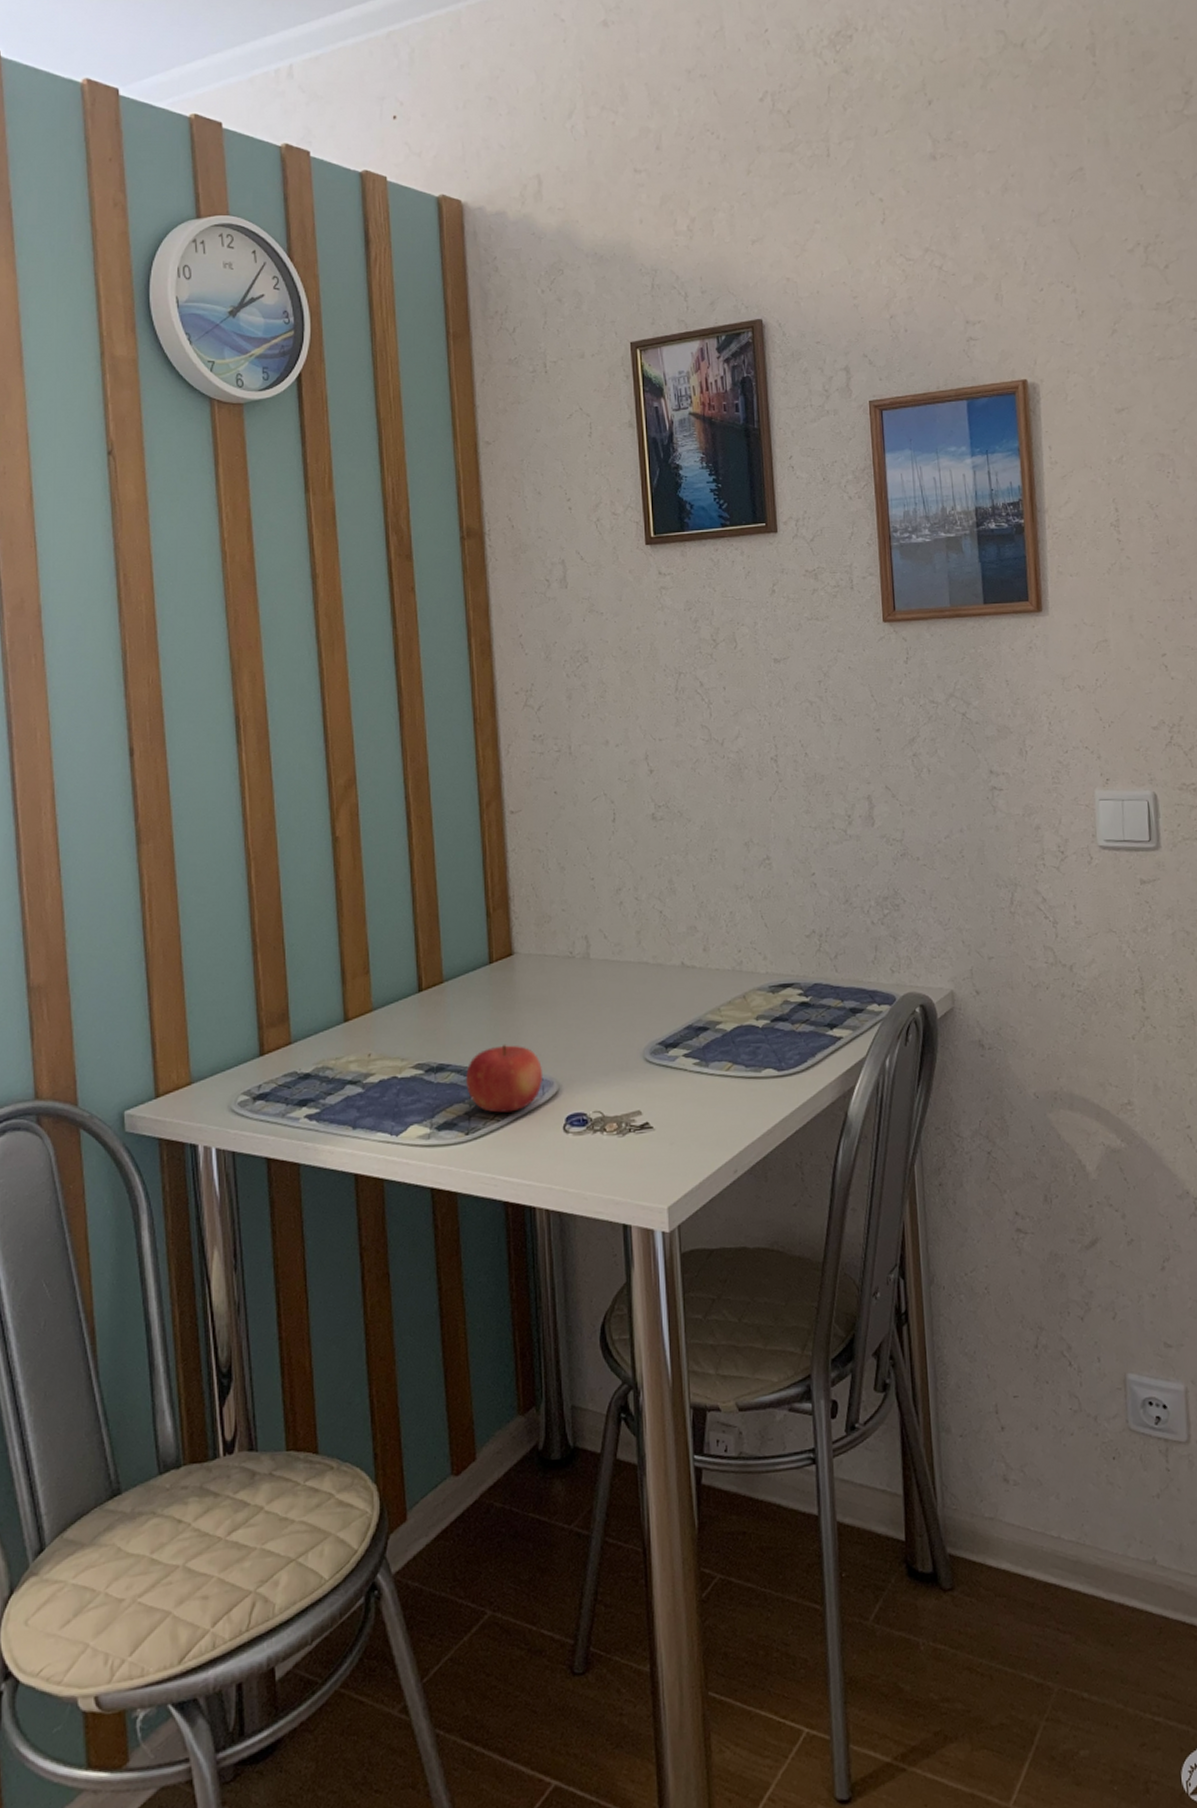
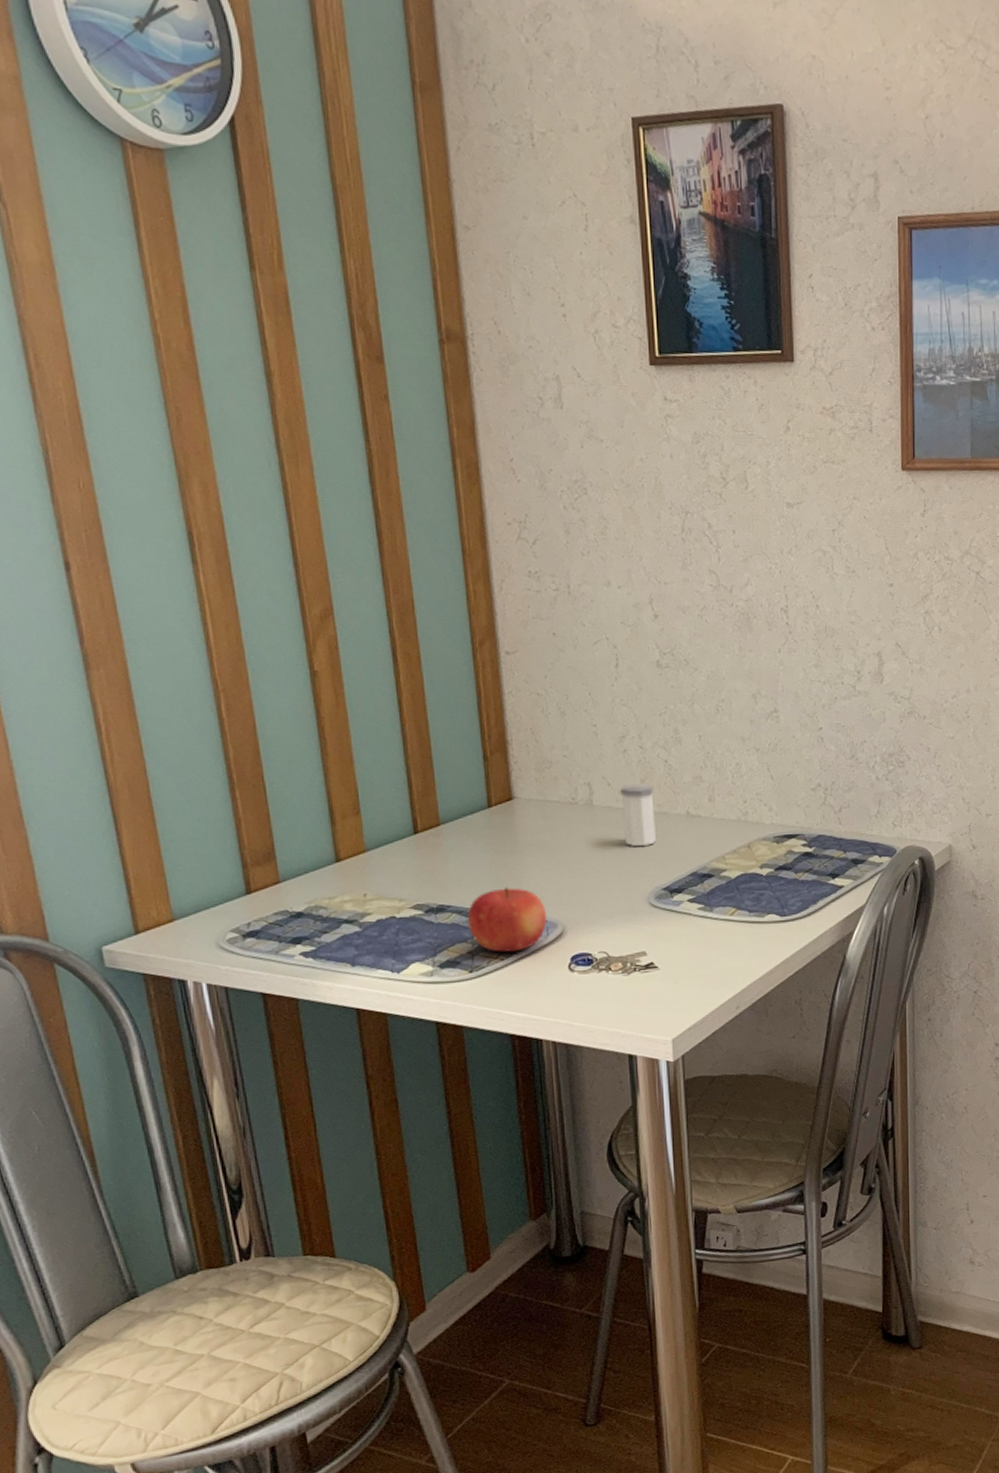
salt shaker: none [617,936,651,999] -> present [621,784,656,846]

